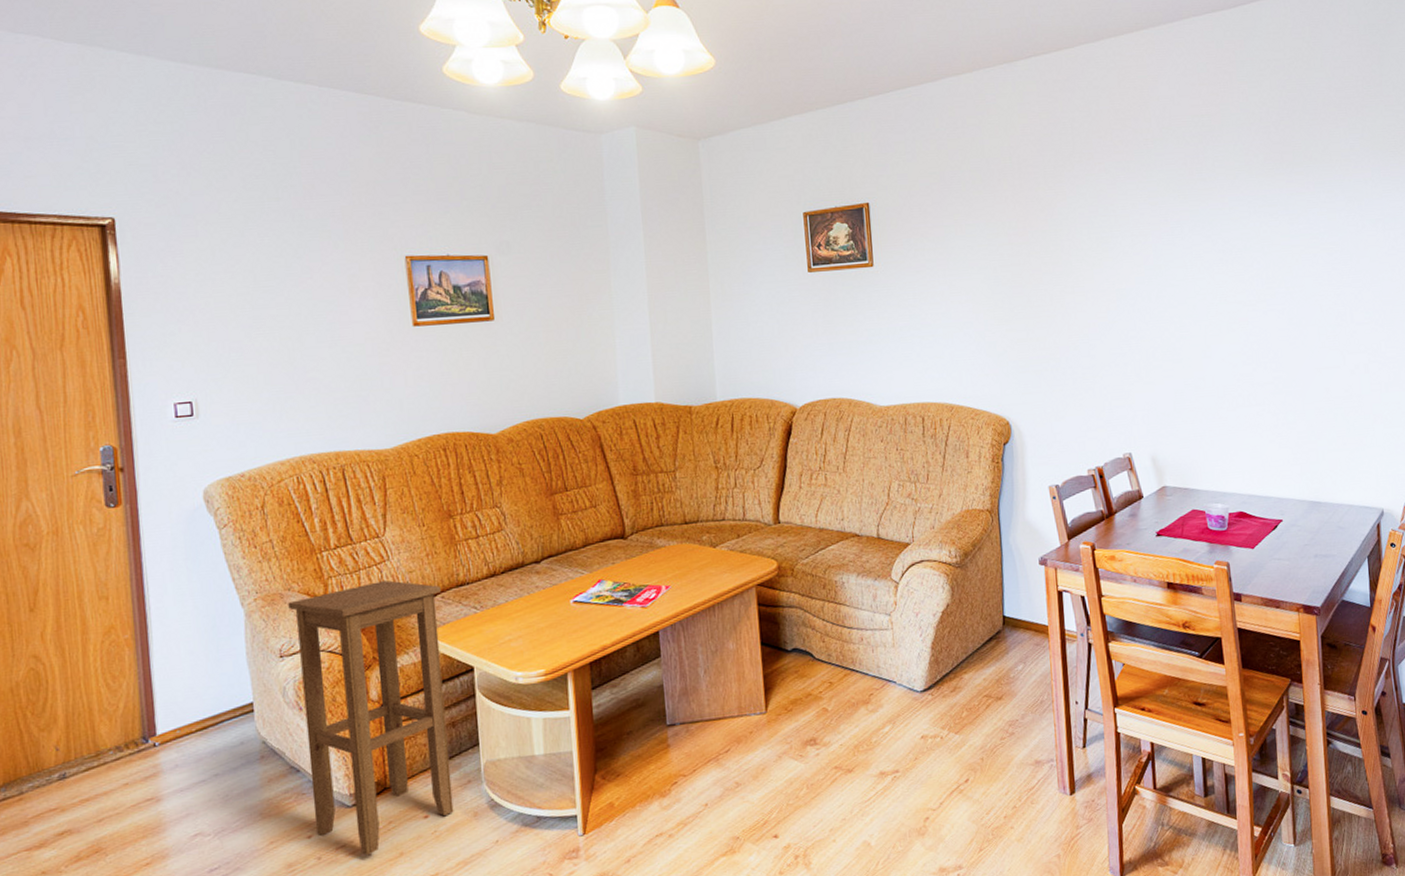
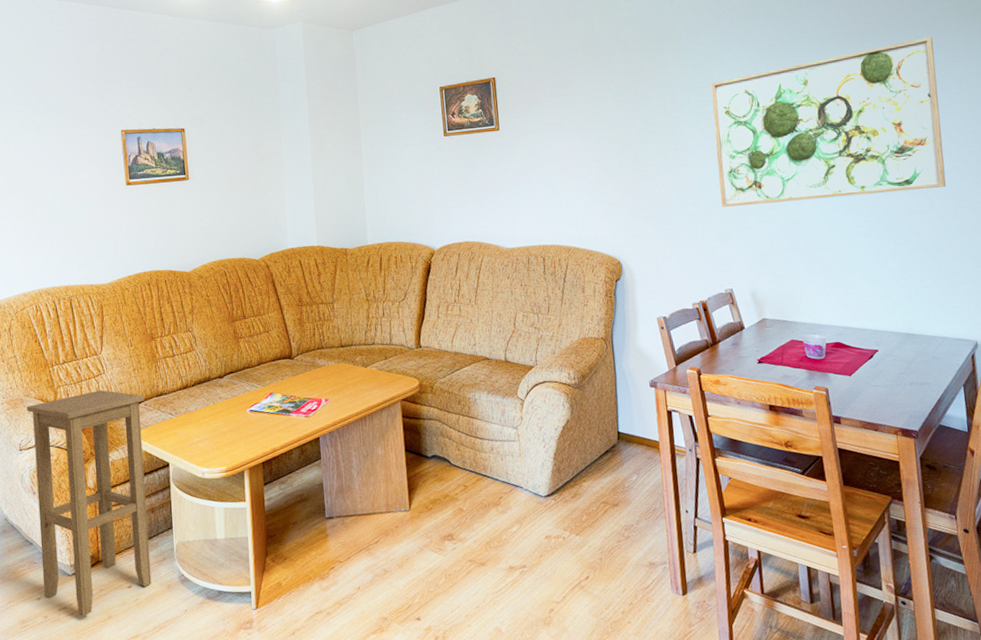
wall art: none [1113,171,1359,360] -> present [711,37,946,207]

